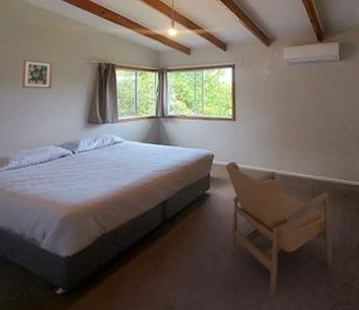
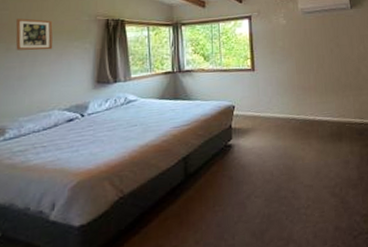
armchair: present [226,162,332,297] -> none [247,111,352,237]

